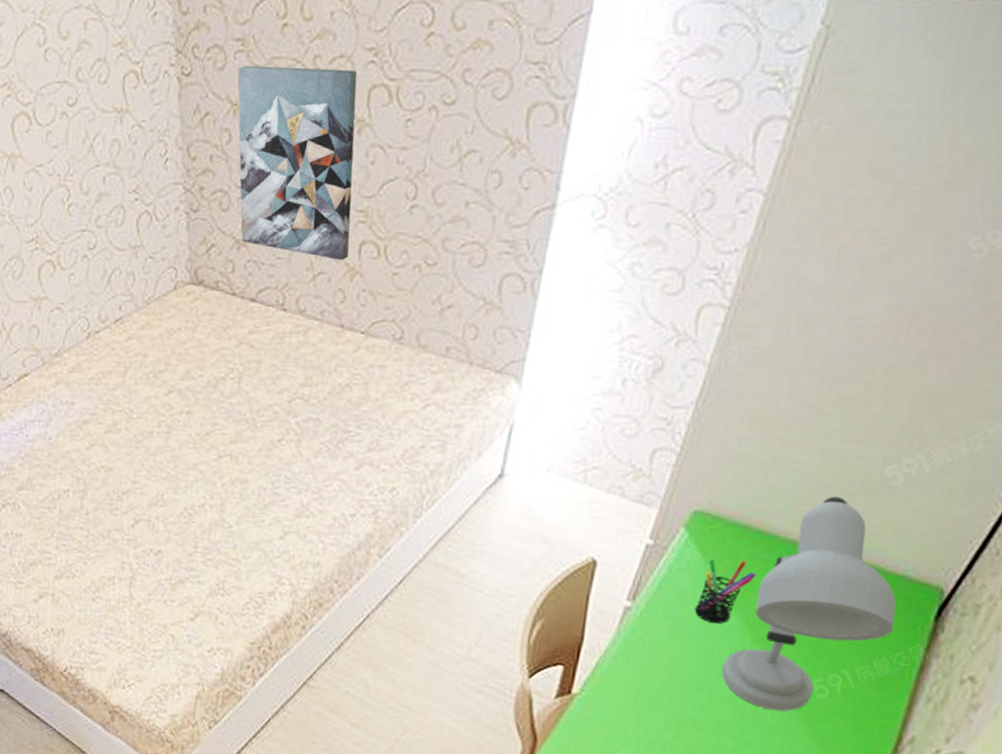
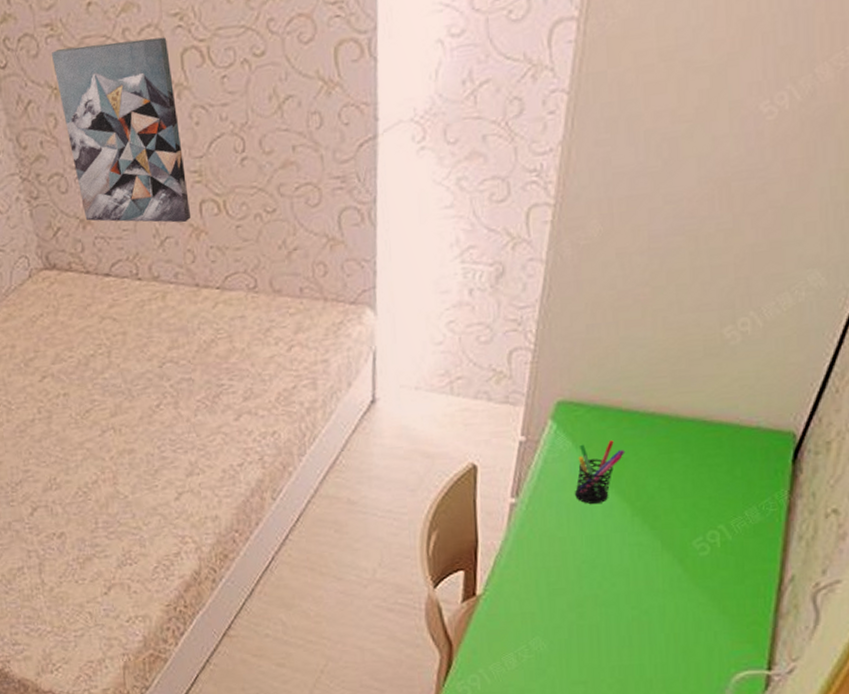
desk lamp: present [722,496,897,712] -> none [610,364,758,576]

